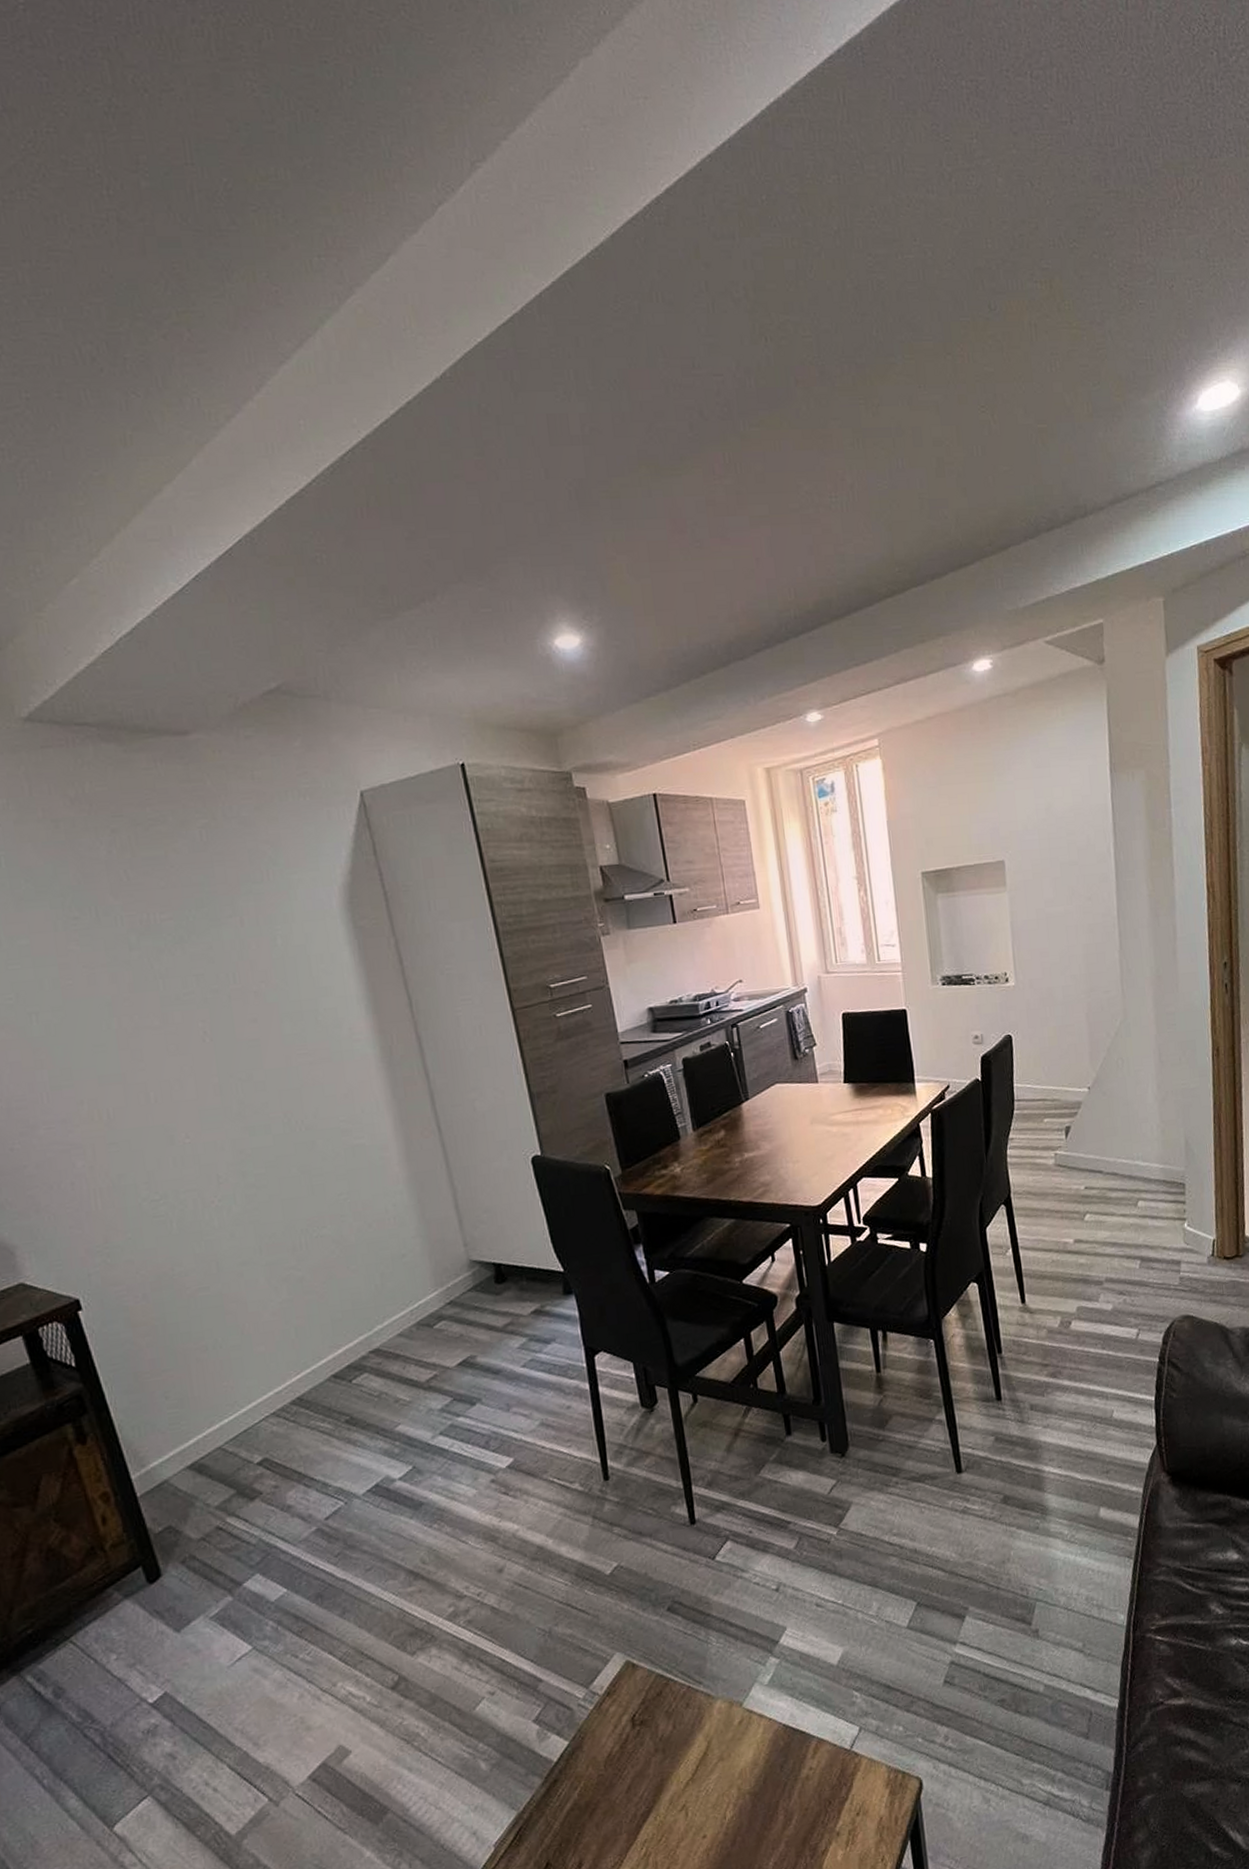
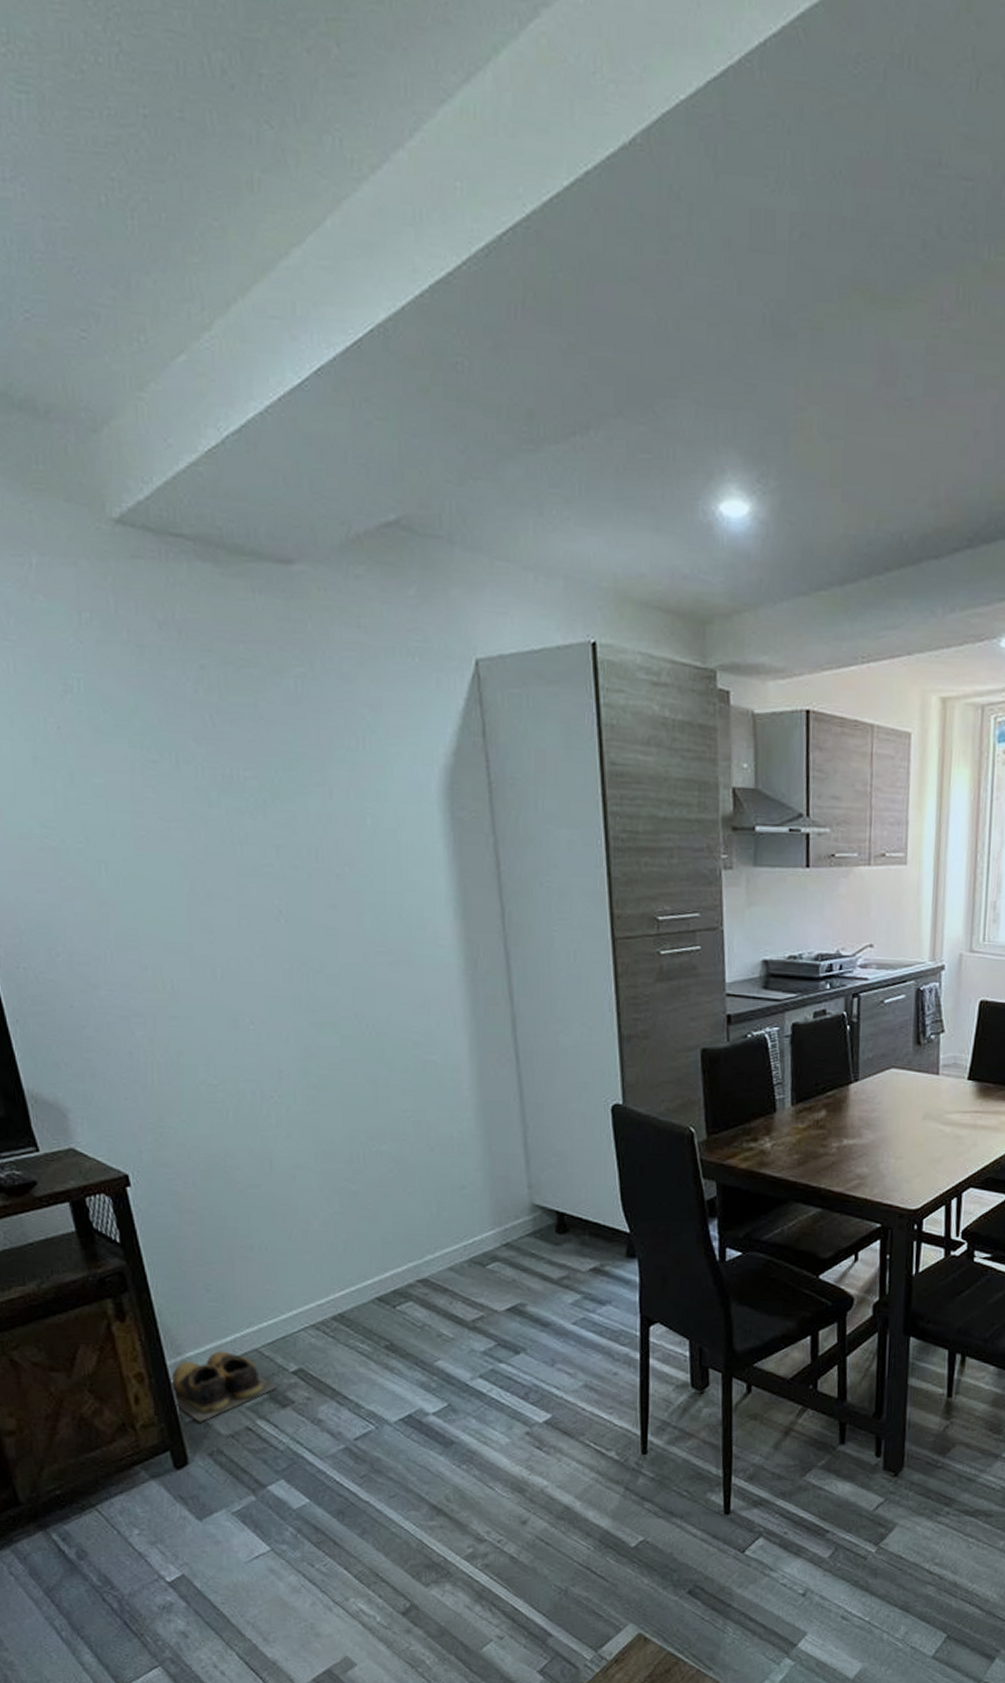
shoes: none [138,1454,244,1531] -> present [172,1351,278,1422]

